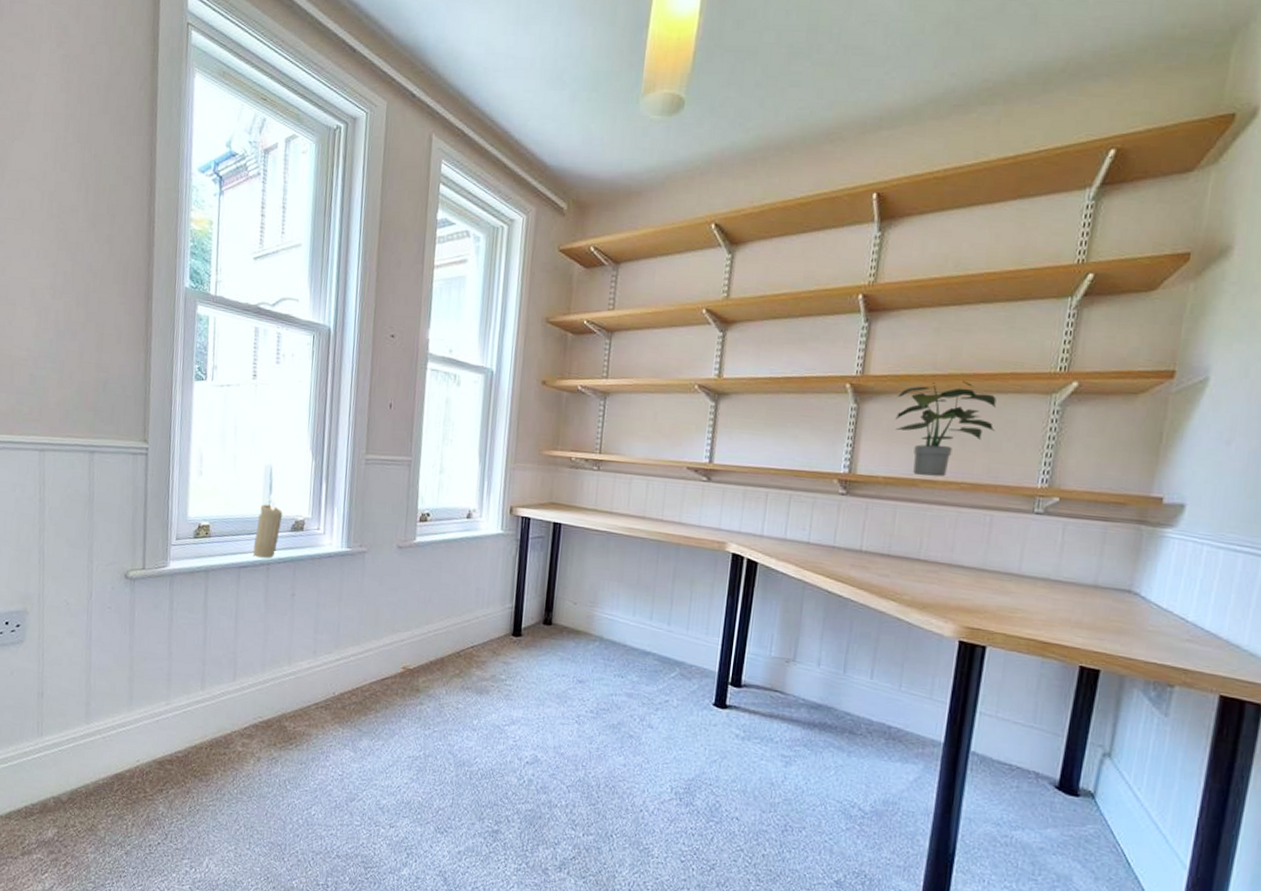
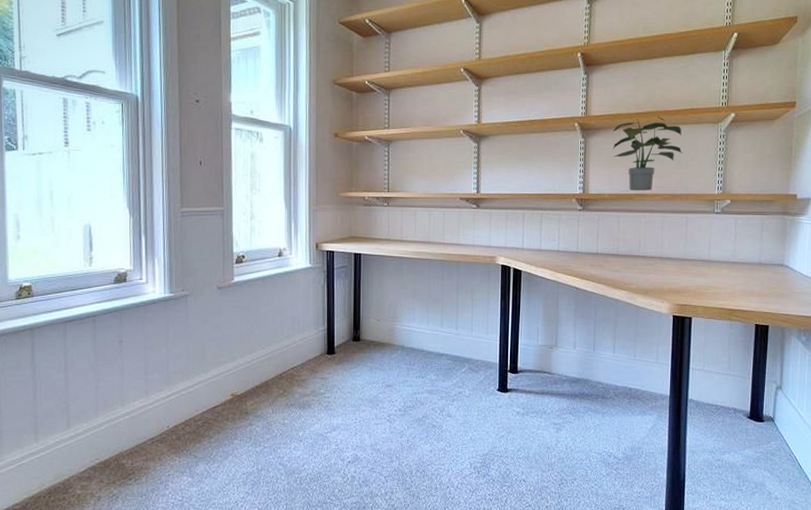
candle: present [253,500,283,560] -> none [77,256,105,312]

